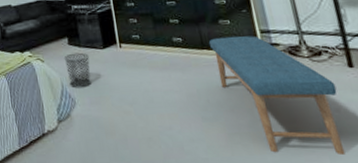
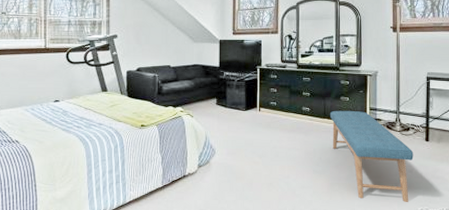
waste bin: present [64,52,92,88] -> none [211,112,232,141]

